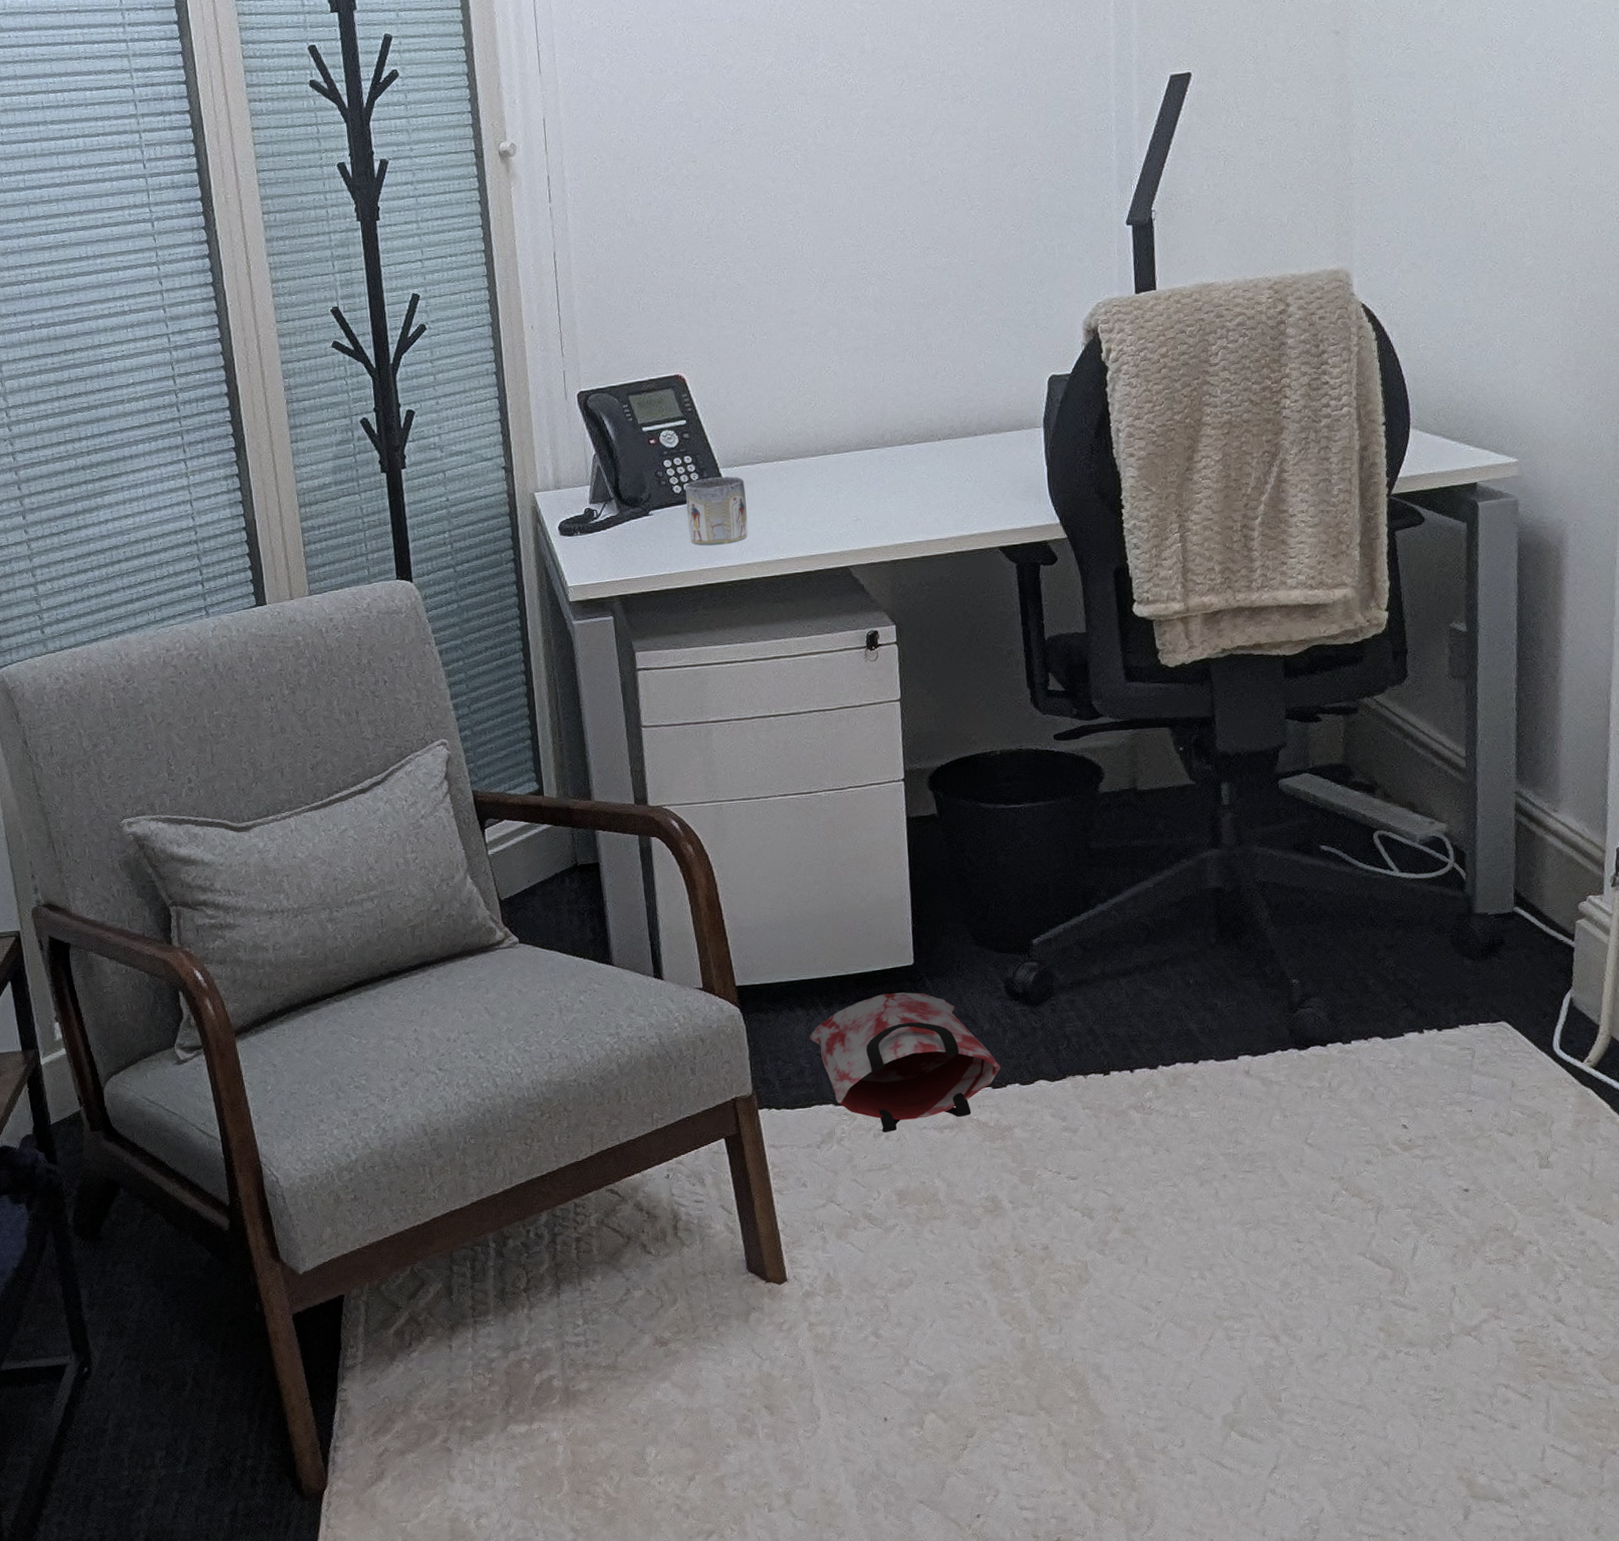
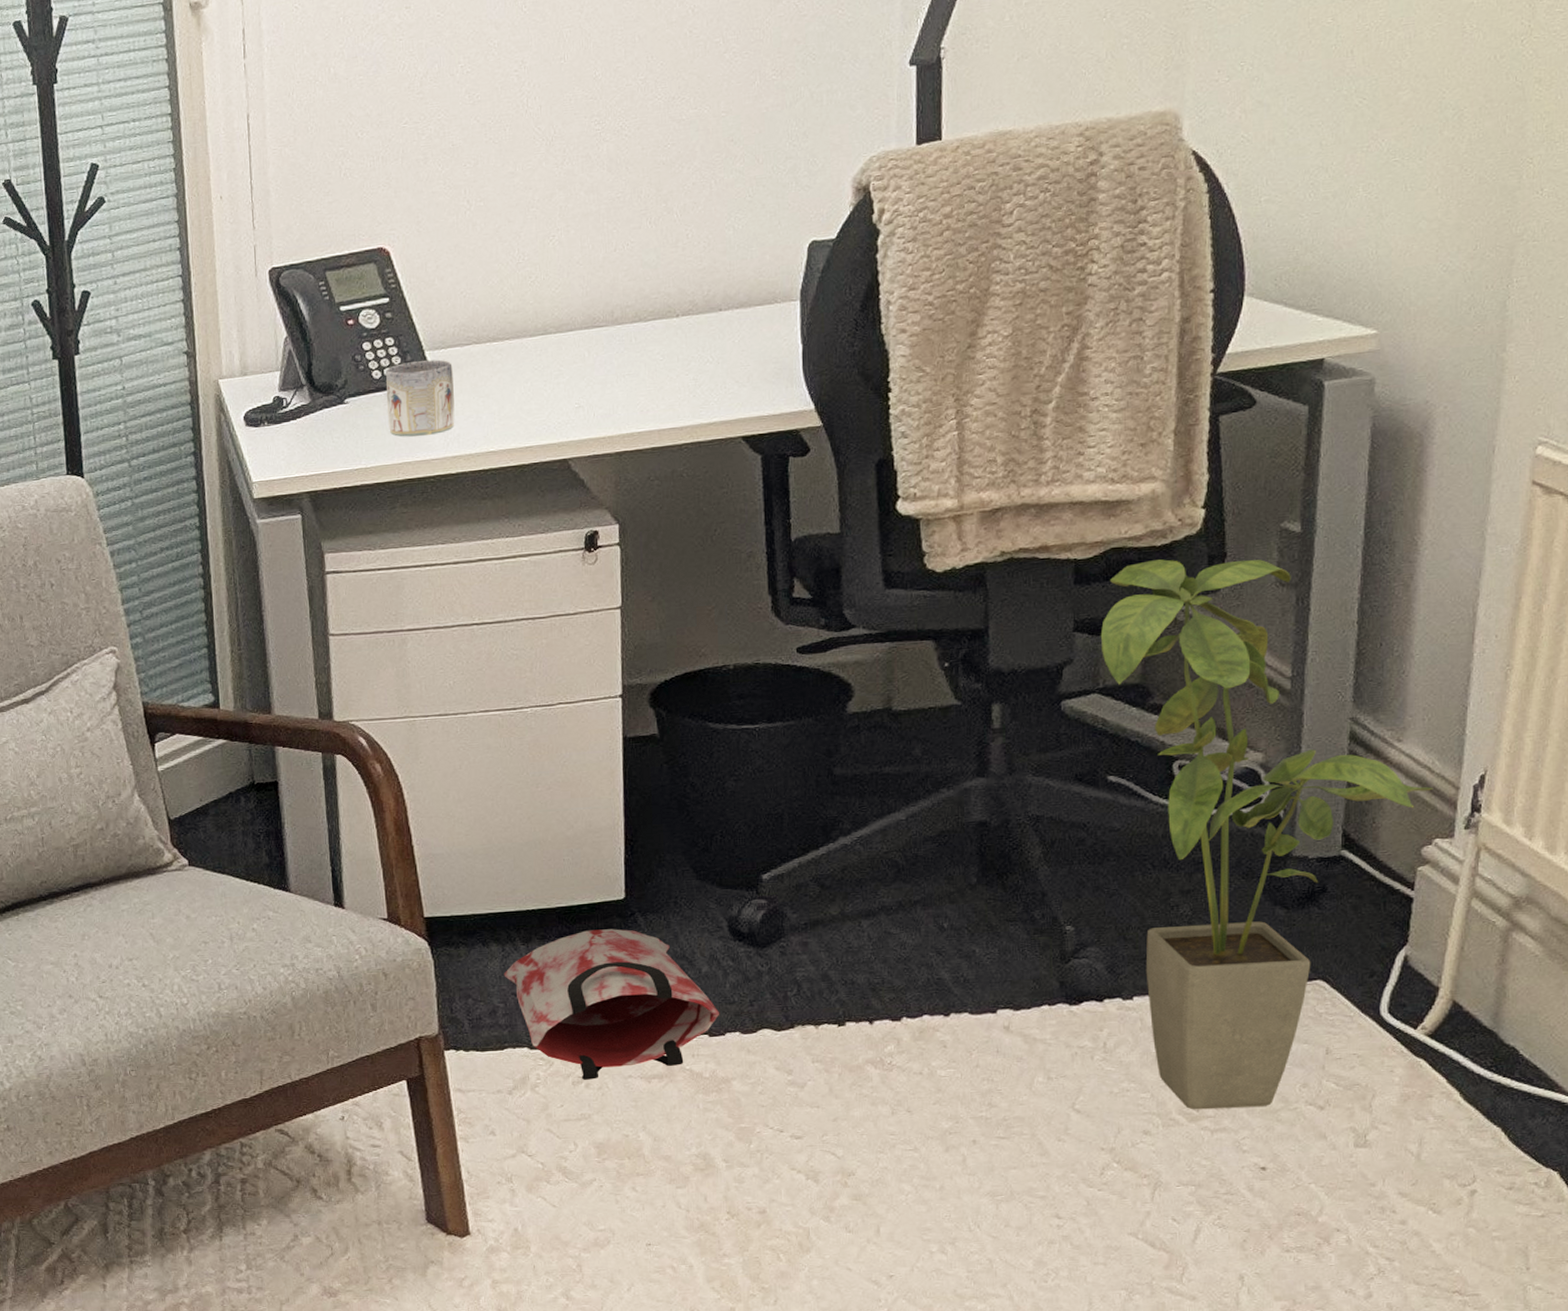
house plant: none [1308,655,1585,1140] -> present [1100,559,1433,1110]

